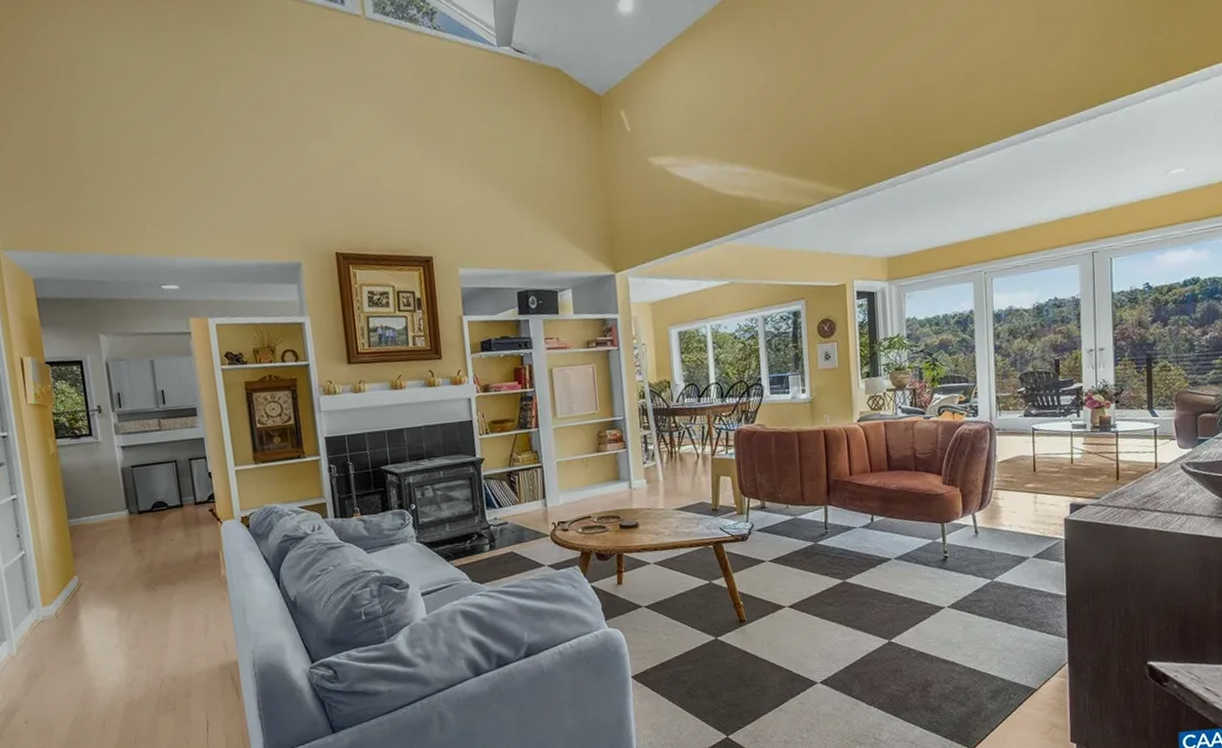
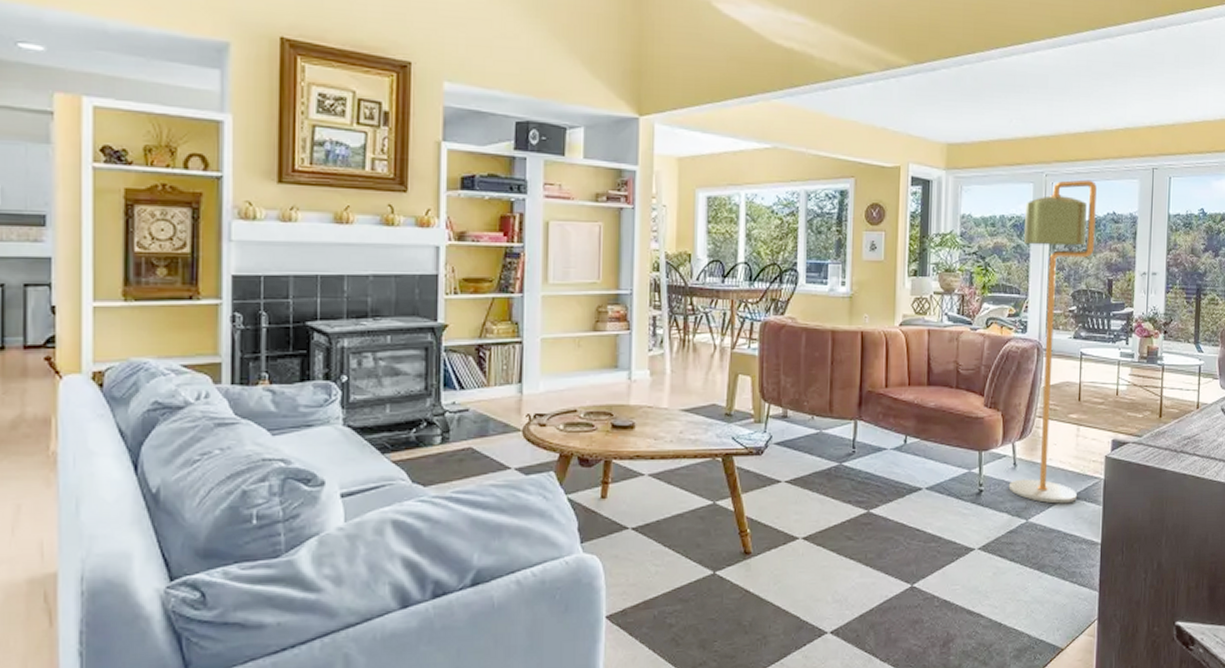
floor lamp: none [967,271,1039,564] -> present [1008,179,1097,504]

